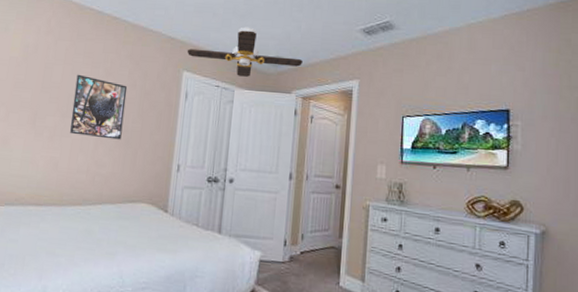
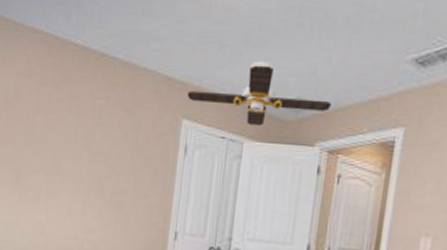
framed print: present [70,74,128,140] -> none [56,125,118,202]

